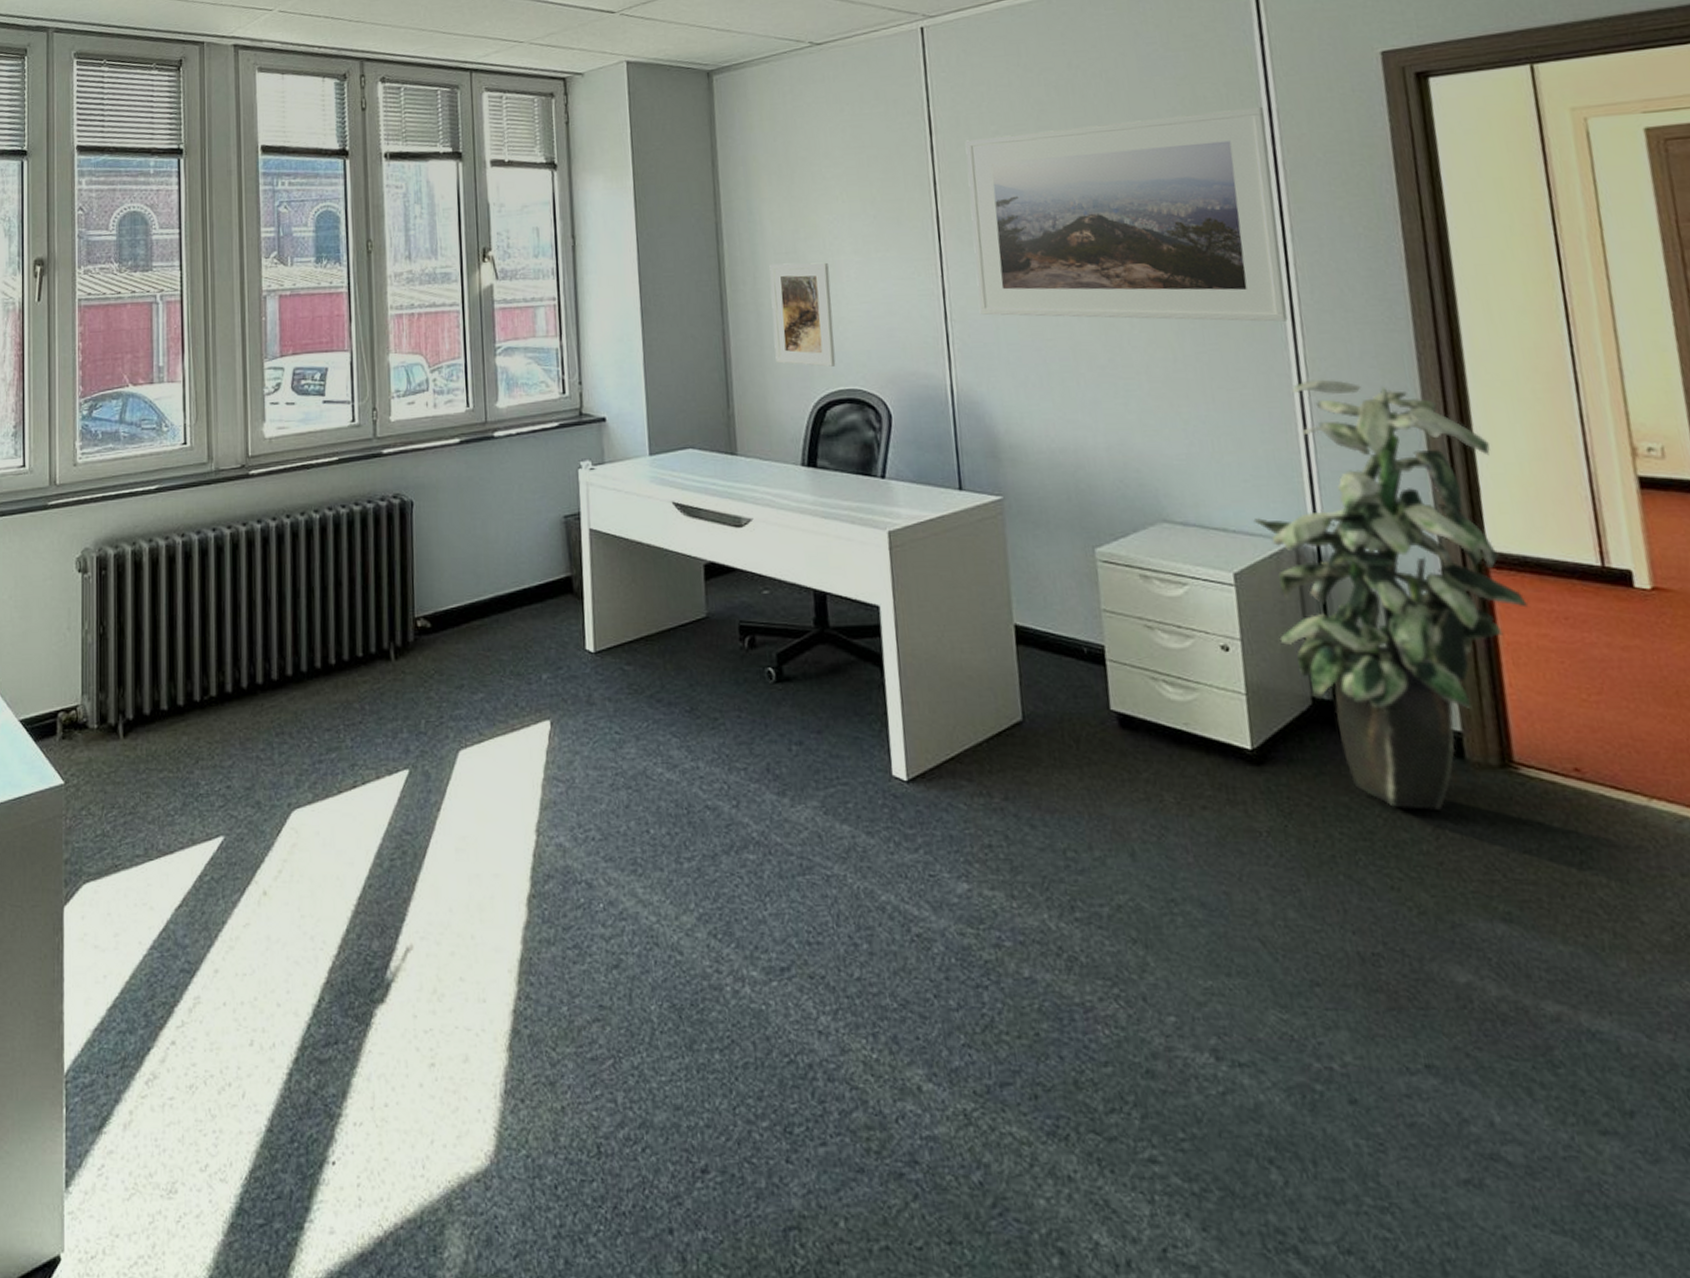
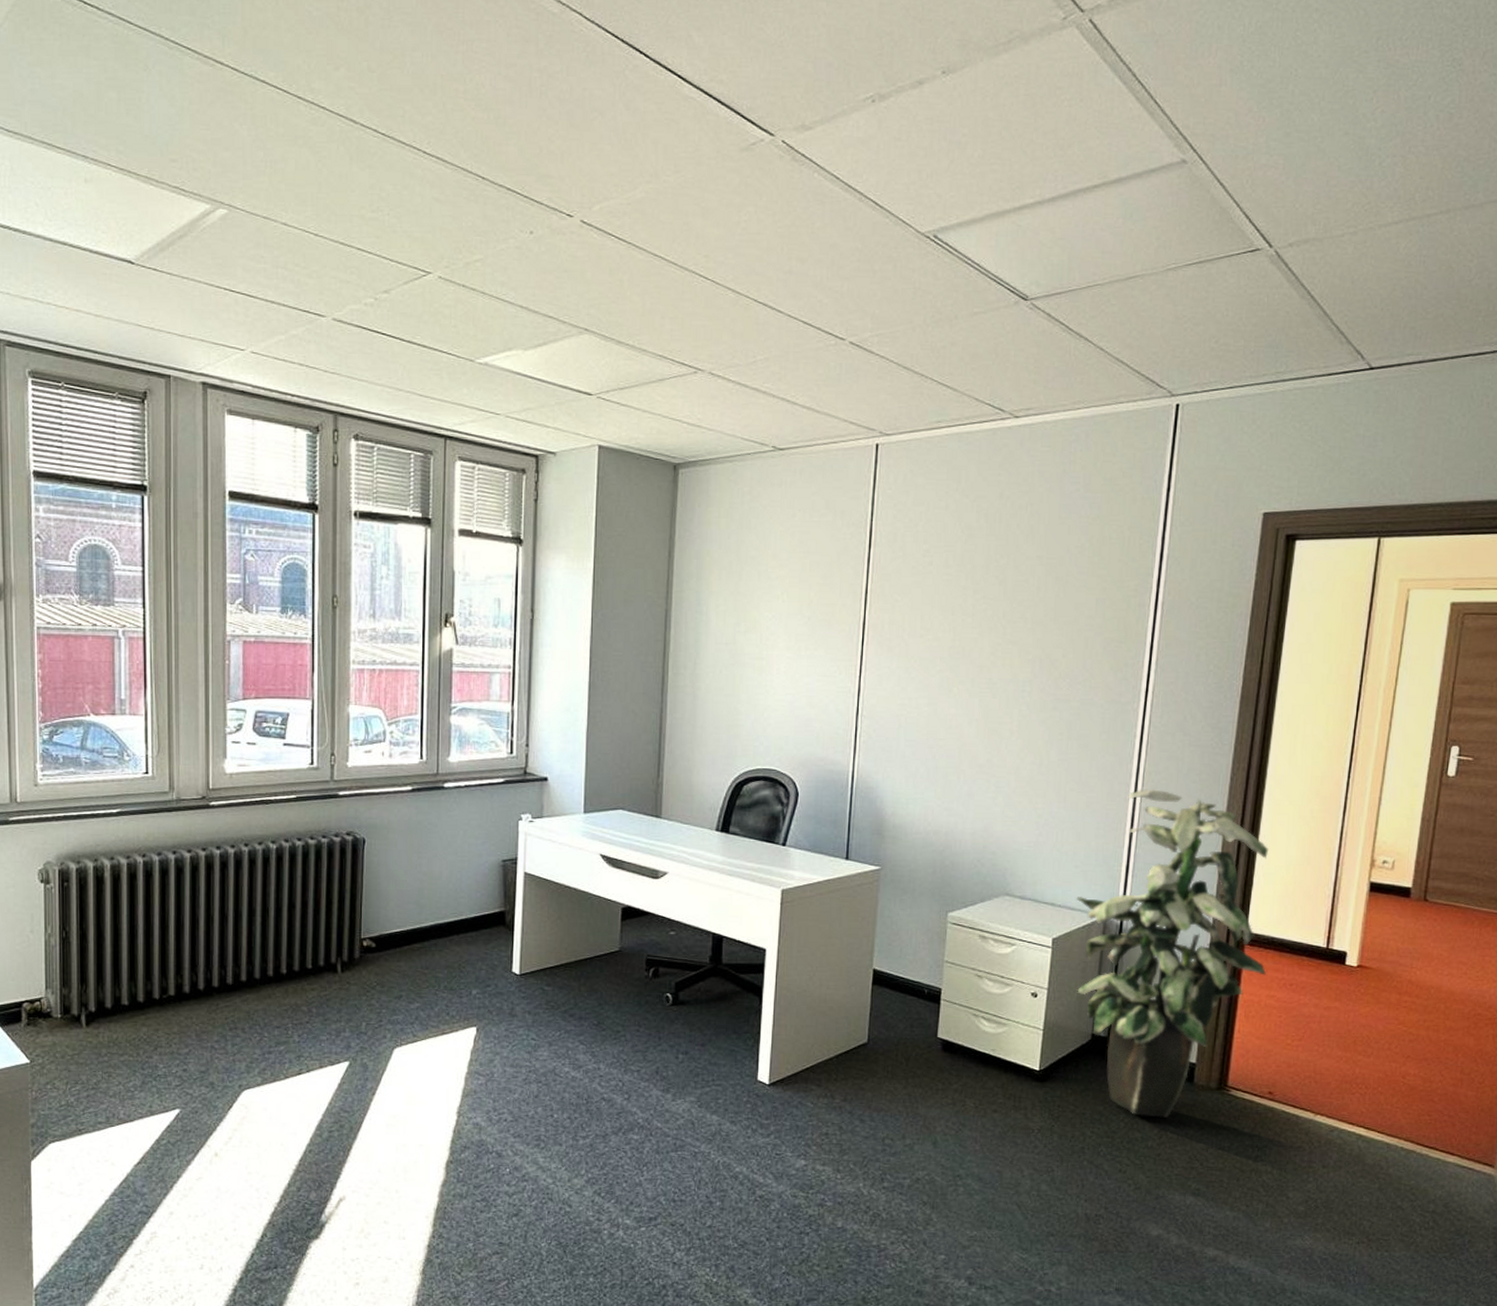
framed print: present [769,262,836,367] -> none [705,653,762,748]
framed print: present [965,106,1288,322] -> none [886,551,1157,739]

